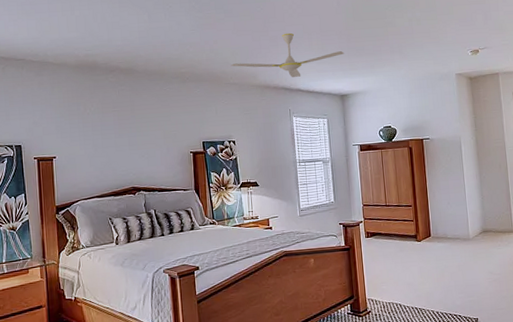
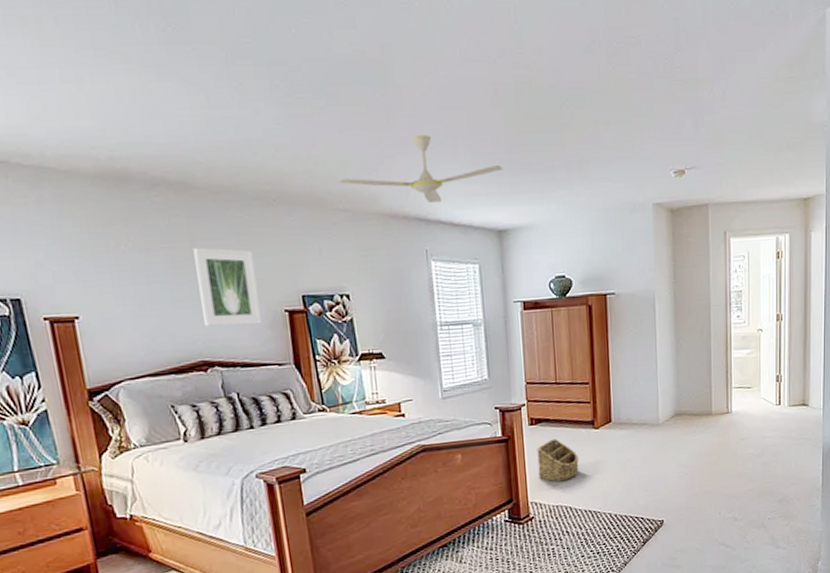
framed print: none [133,110,174,163] -> present [193,247,261,327]
basket: none [372,248,406,283] -> present [537,438,579,482]

